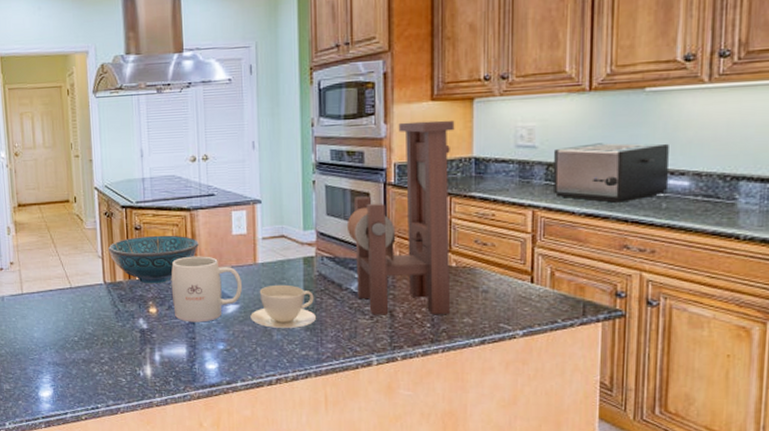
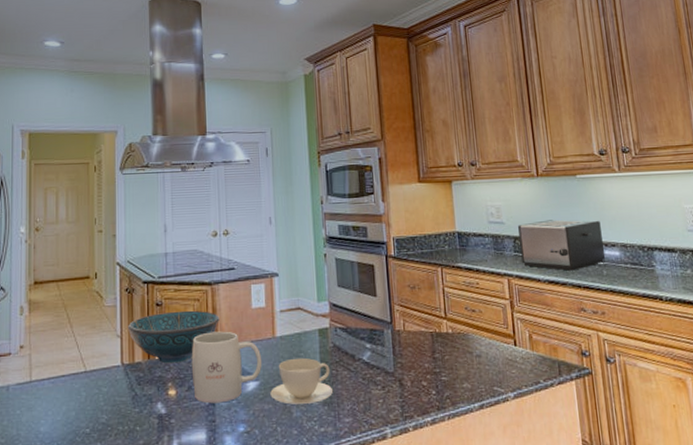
paper towel holder: present [346,120,455,315] -> none [356,199,452,385]

